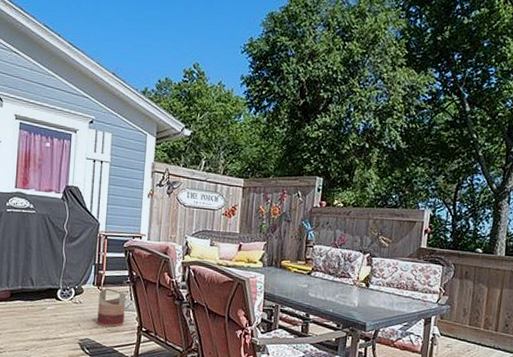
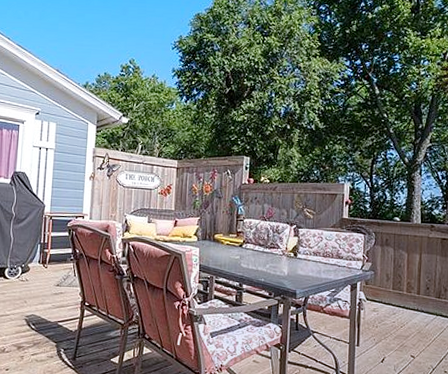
basket: present [97,287,126,327] -> none [43,265,70,302]

